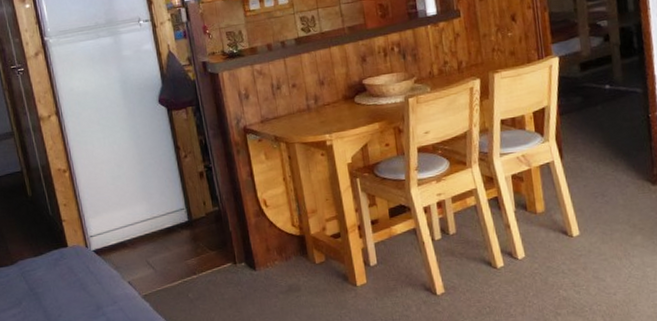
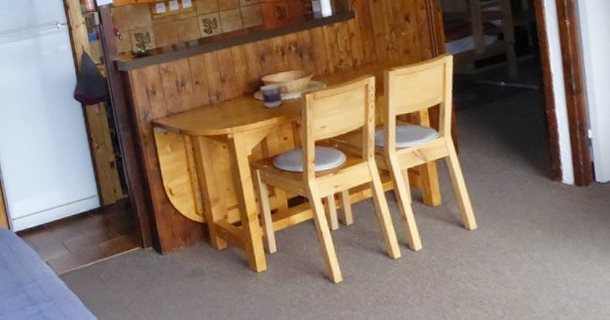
cup: none [360,86,390,113] -> present [259,83,288,109]

